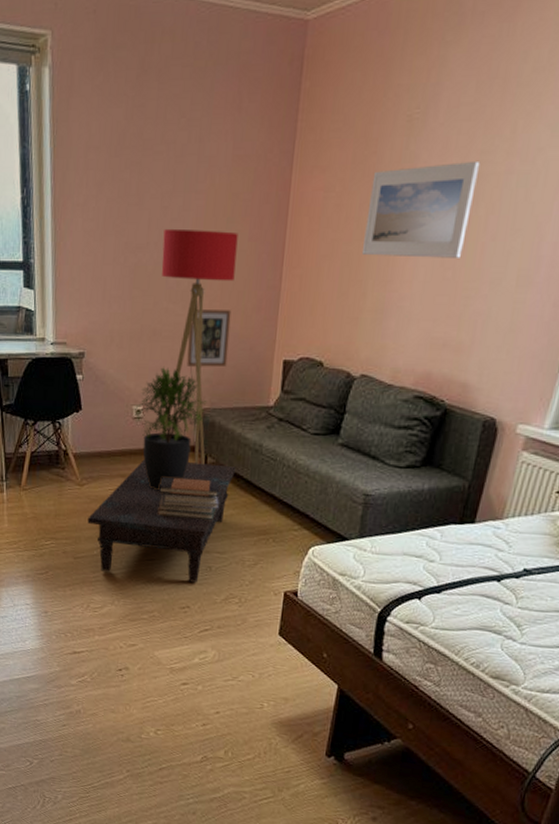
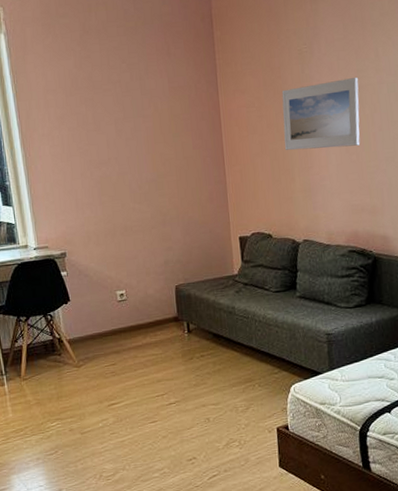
coffee table: present [87,459,236,583] -> none [89,328,216,441]
potted plant: present [134,366,207,491] -> none [117,254,181,360]
book stack: present [158,476,219,520] -> none [151,343,207,381]
floor lamp: present [161,228,238,465] -> none [121,143,188,332]
picture frame: present [187,309,232,367] -> none [156,203,193,252]

